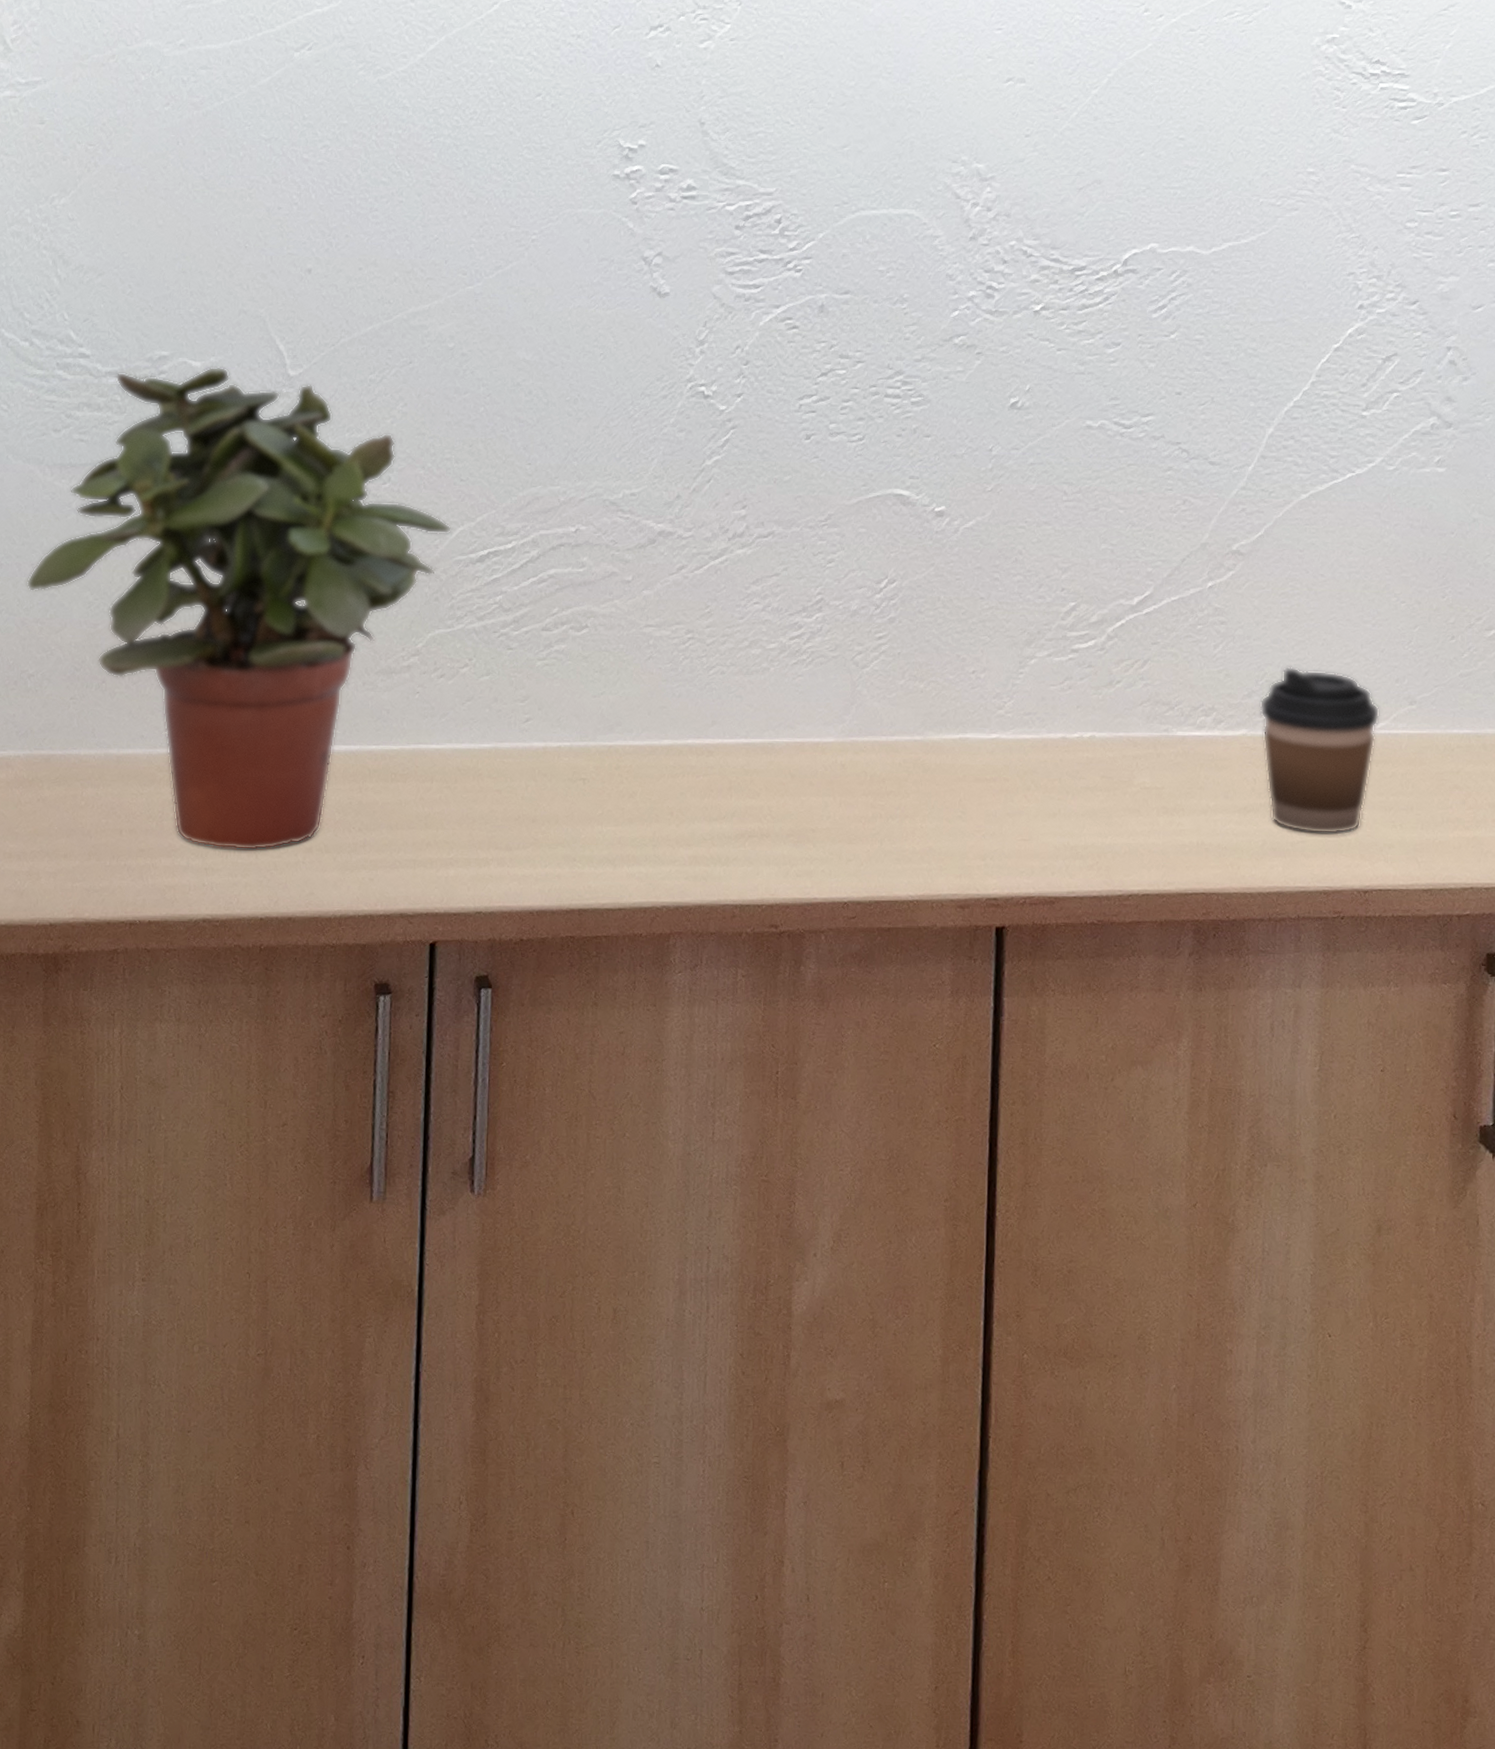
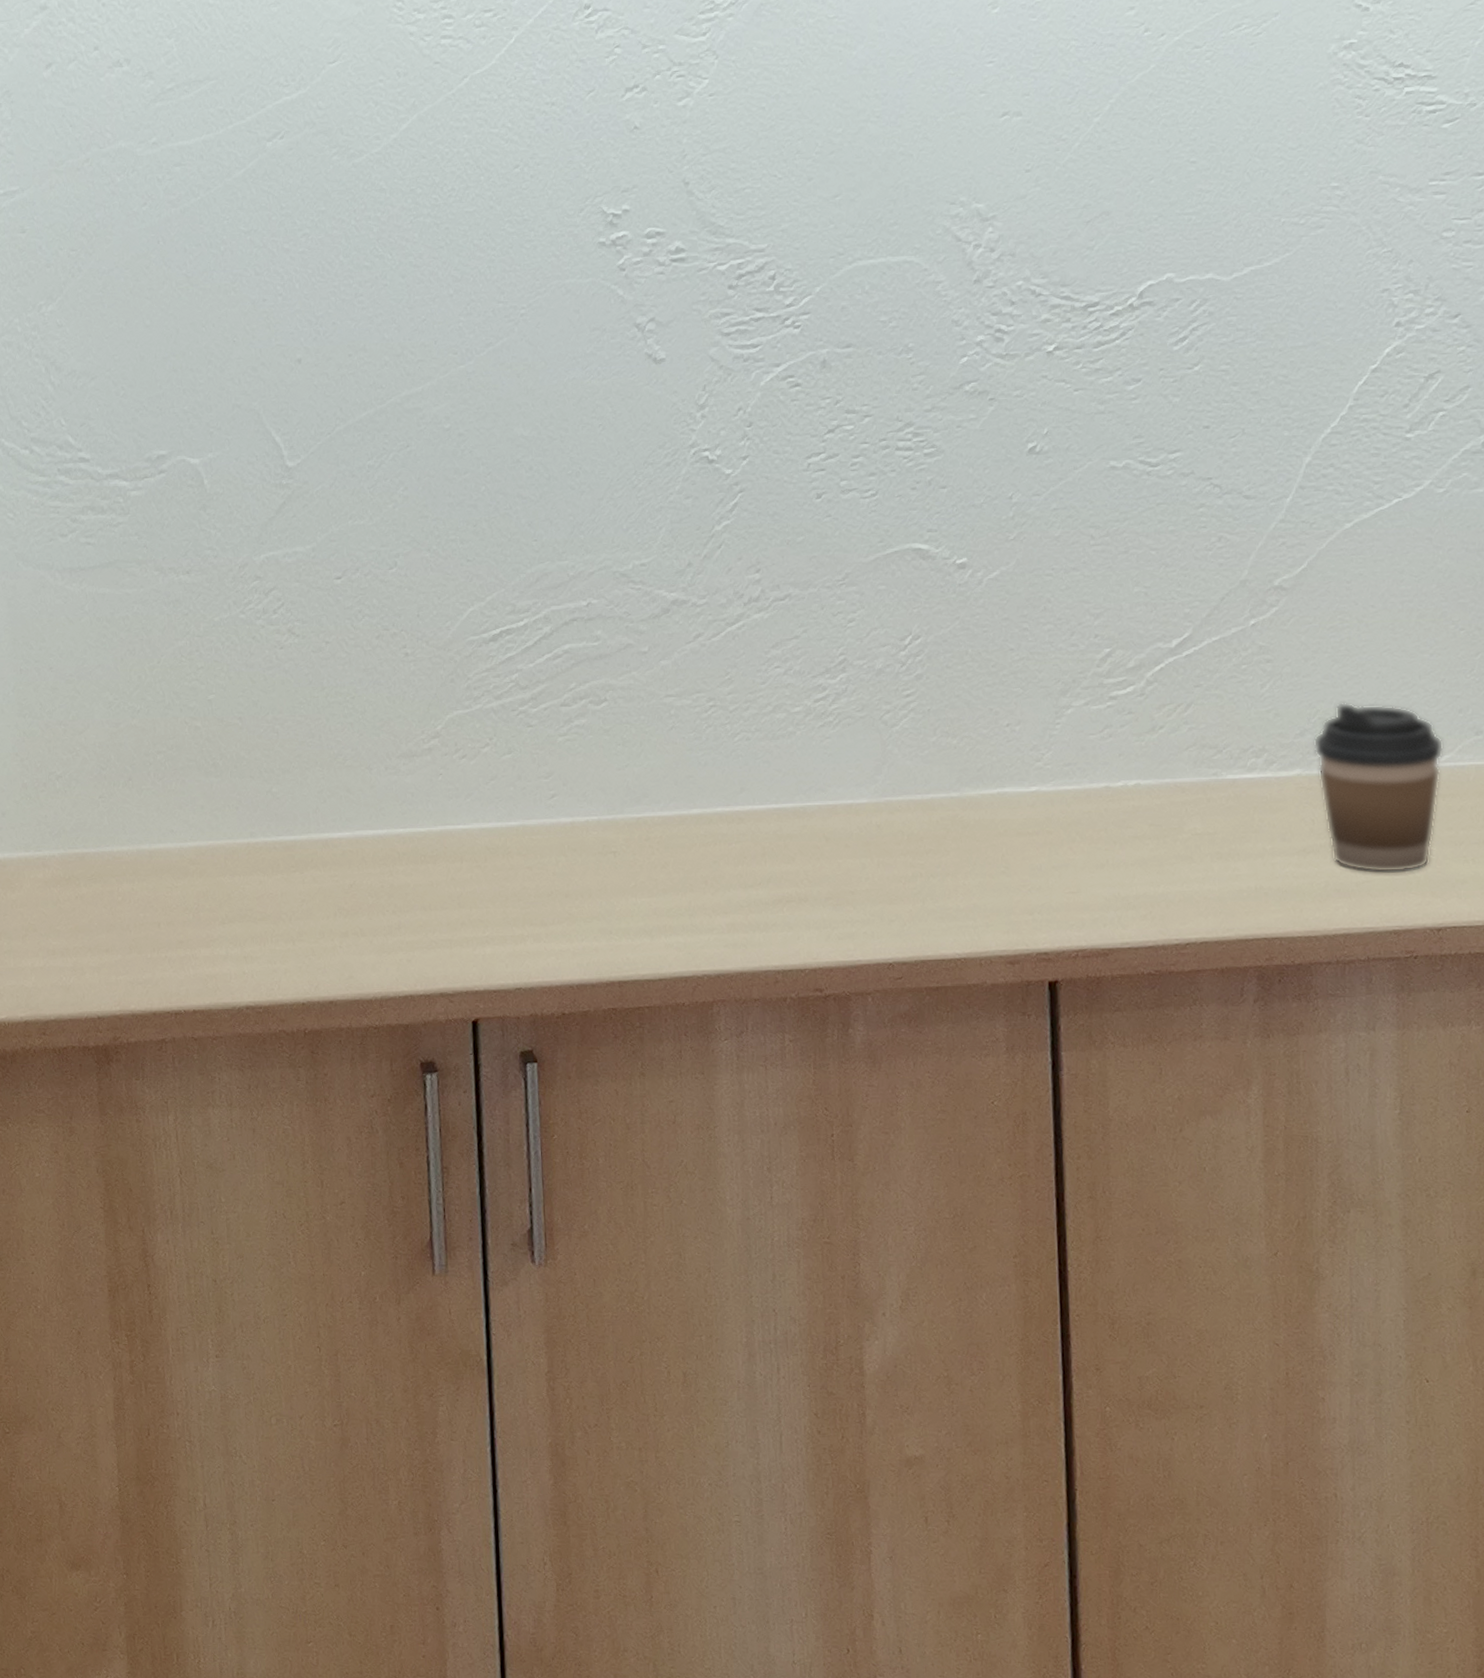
potted plant: present [26,366,451,851] -> none [46,462,462,938]

